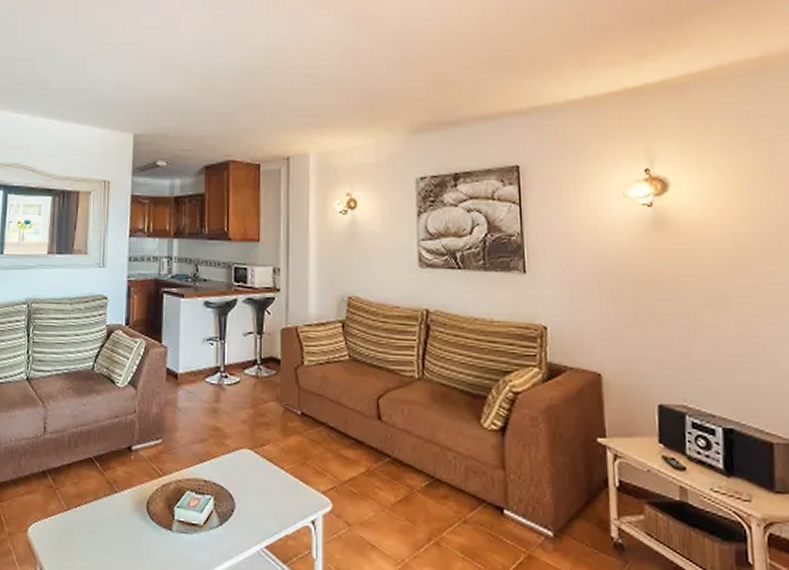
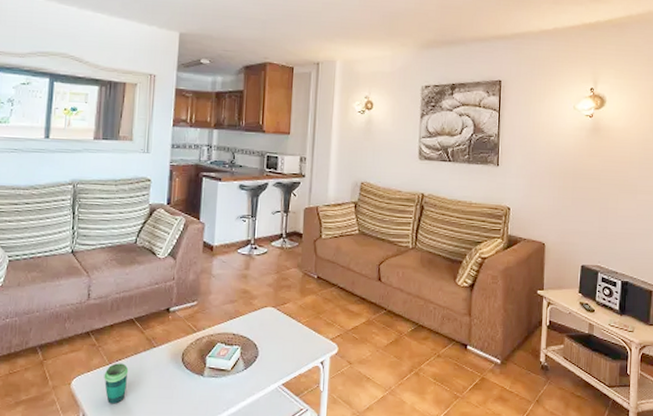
cup: none [62,509,89,559] -> present [104,363,129,404]

